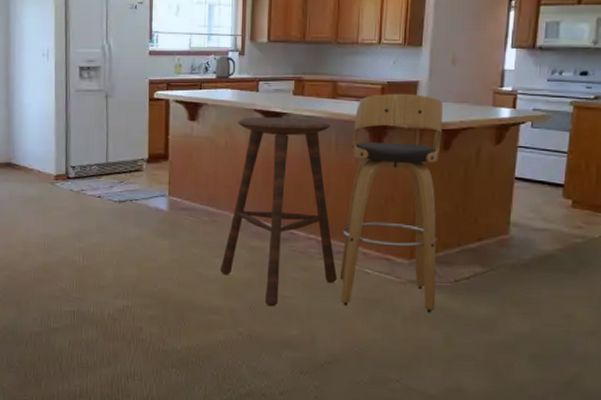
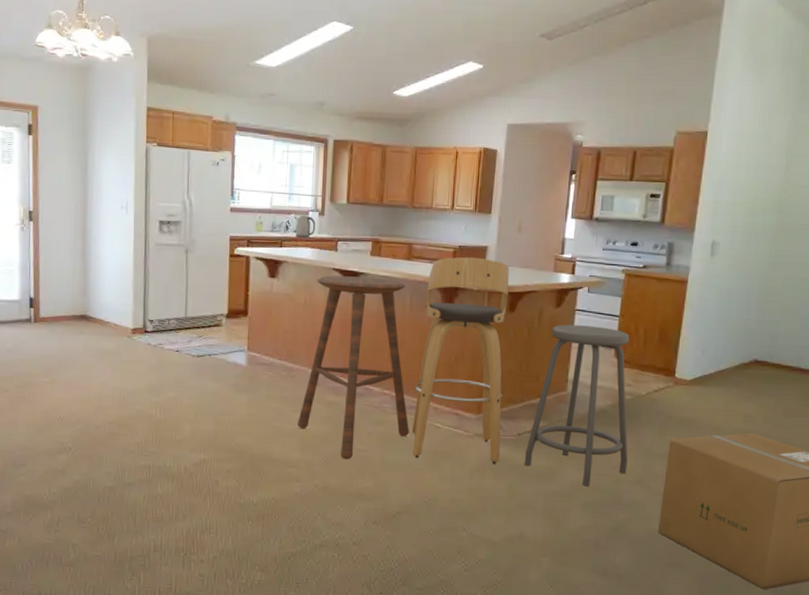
bar stool: none [462,163,580,337] -> present [524,324,630,486]

